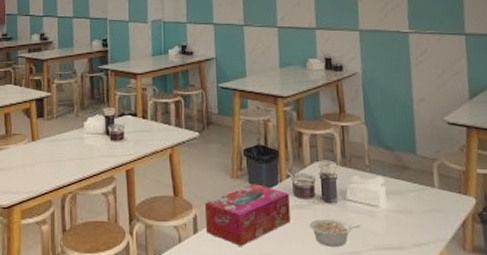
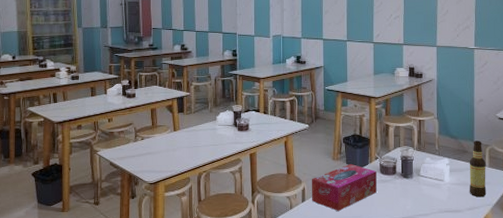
legume: present [309,218,360,247] -> none [390,189,429,211]
bottle: none [411,153,438,230] -> present [469,140,487,197]

